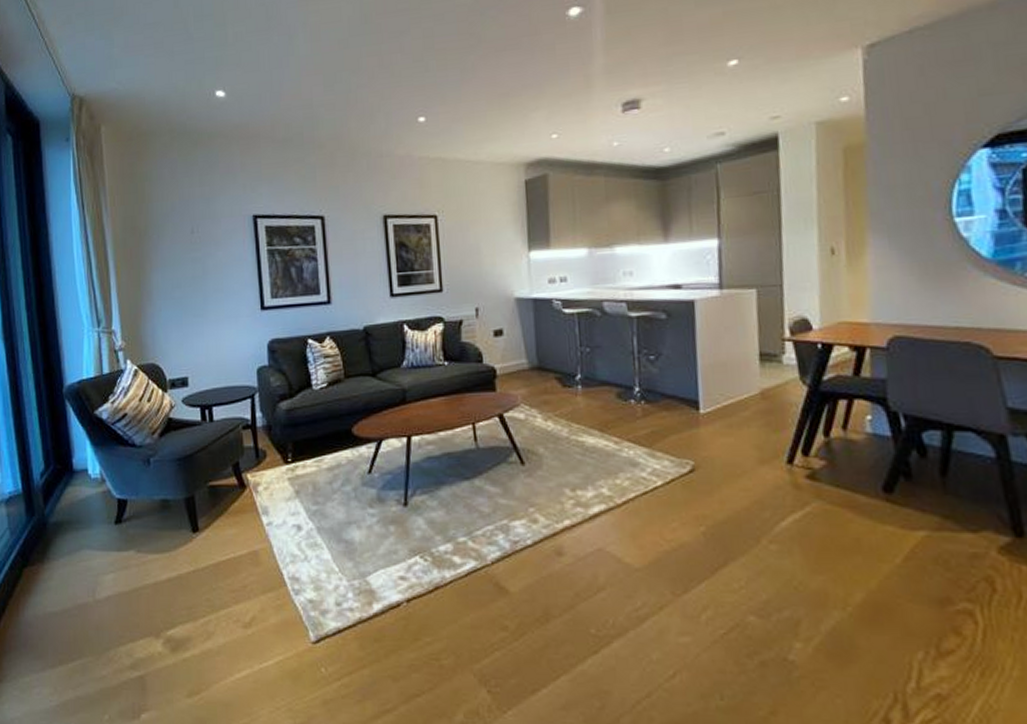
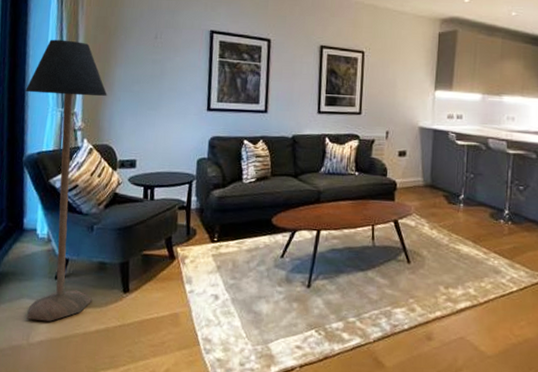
floor lamp: none [56,248,160,573] -> present [25,39,107,321]

